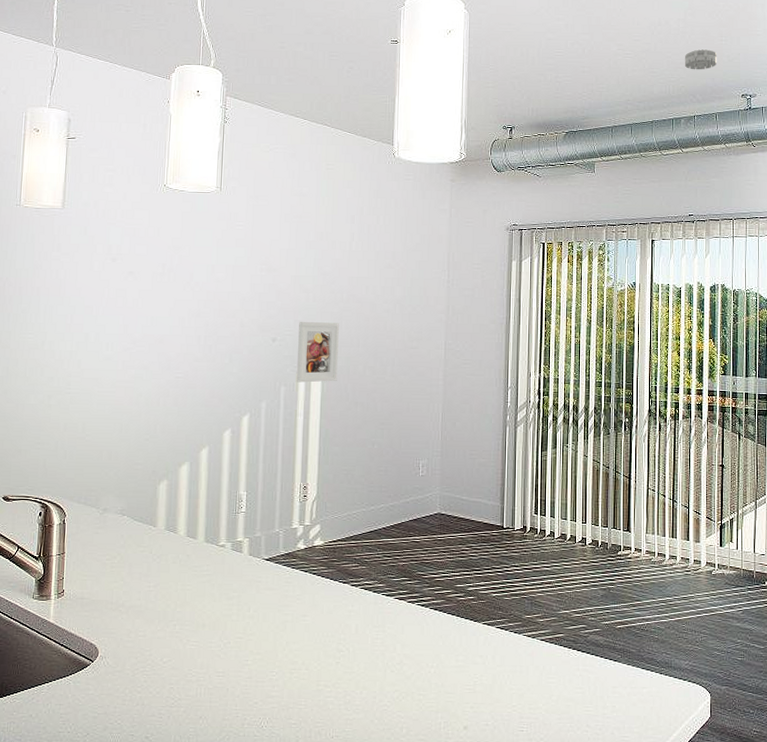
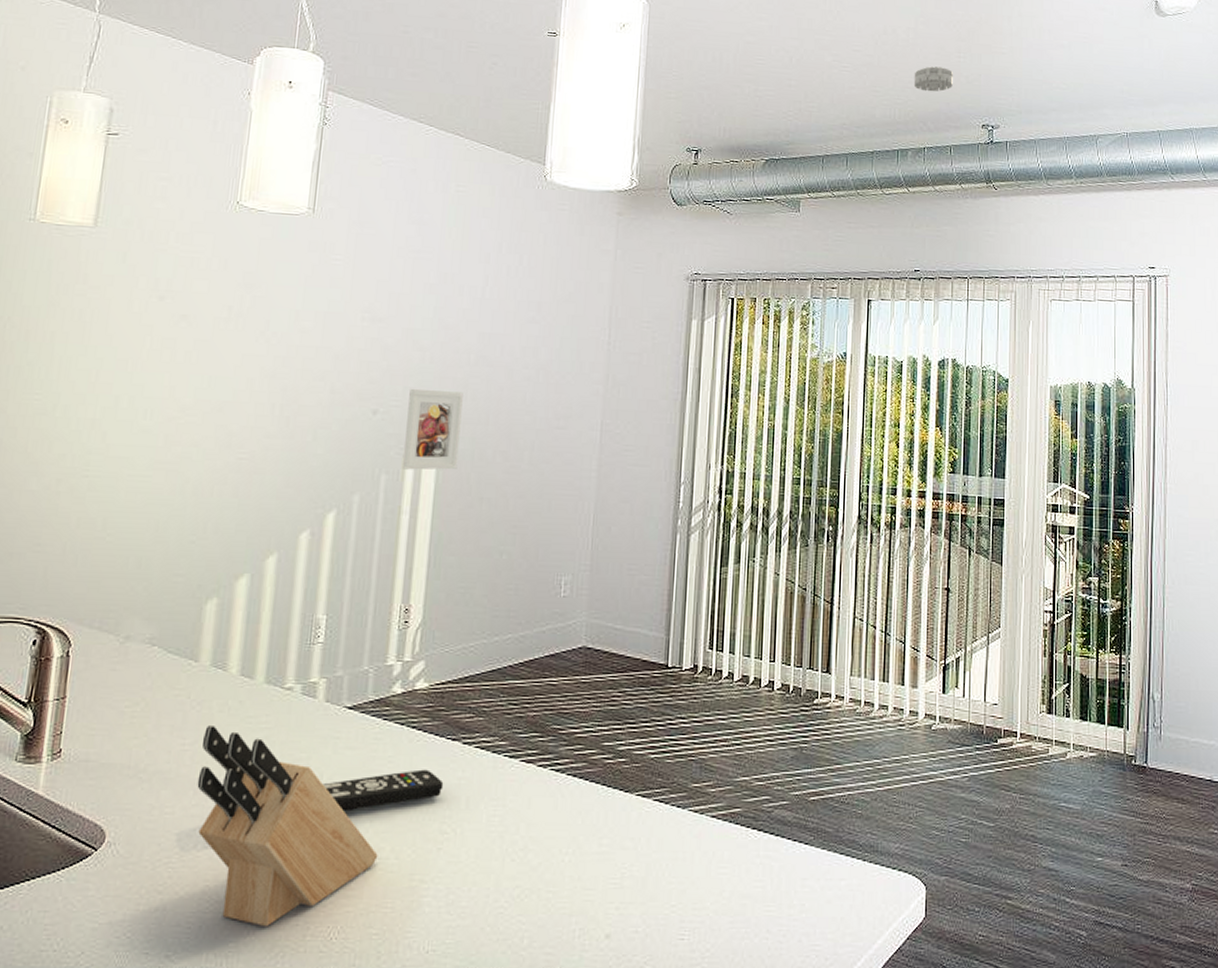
knife block: none [160,573,293,718] -> present [197,726,378,927]
remote control: none [250,604,339,635] -> present [322,769,444,812]

